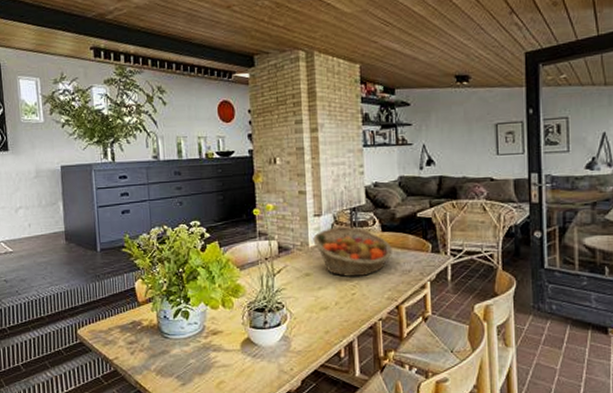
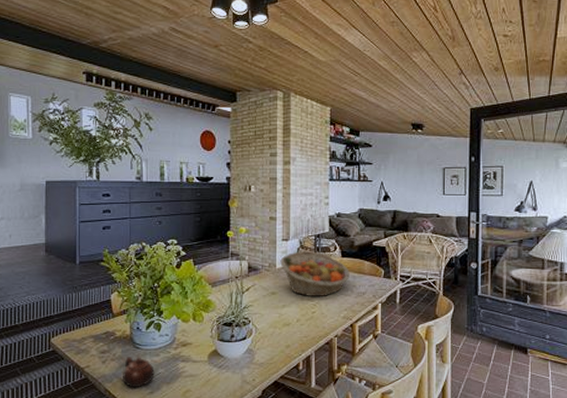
teapot: none [152,347,186,380] -> present [122,357,155,388]

